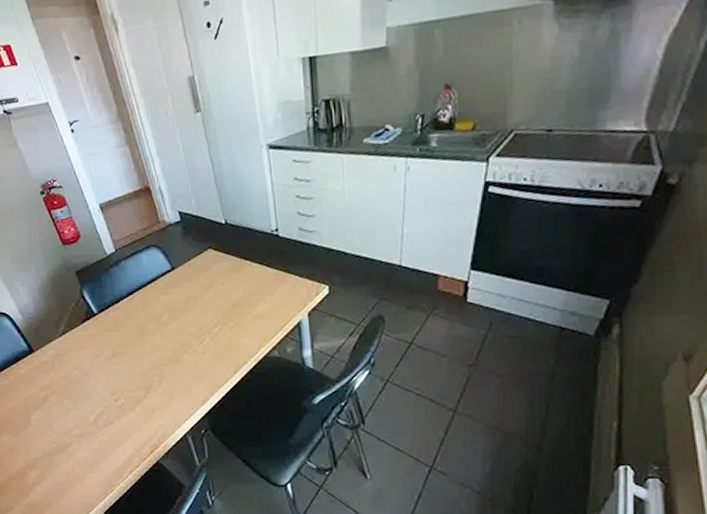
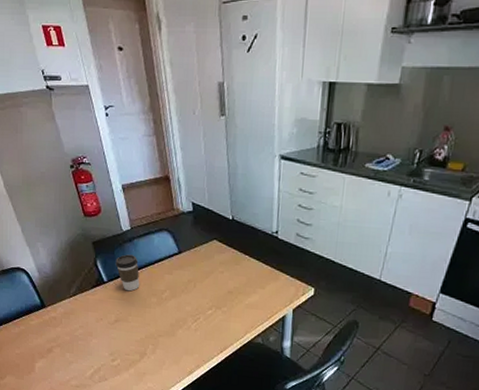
coffee cup: none [103,279,134,320] -> present [115,254,140,291]

